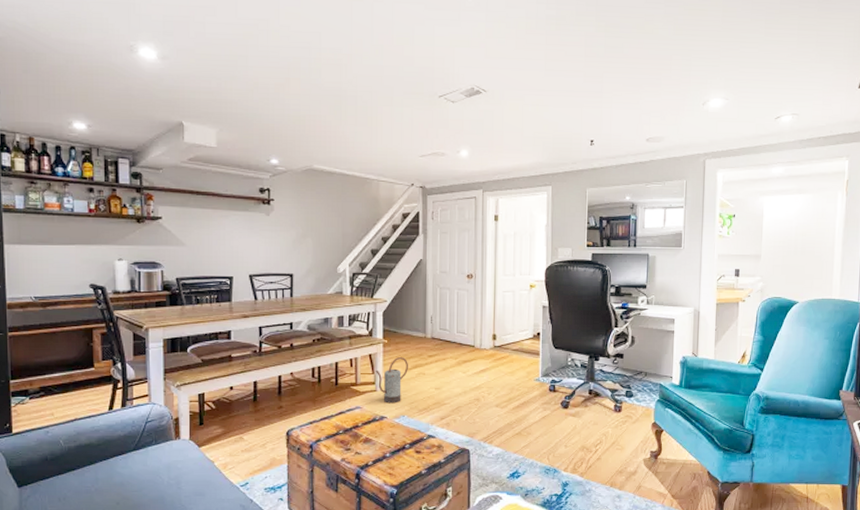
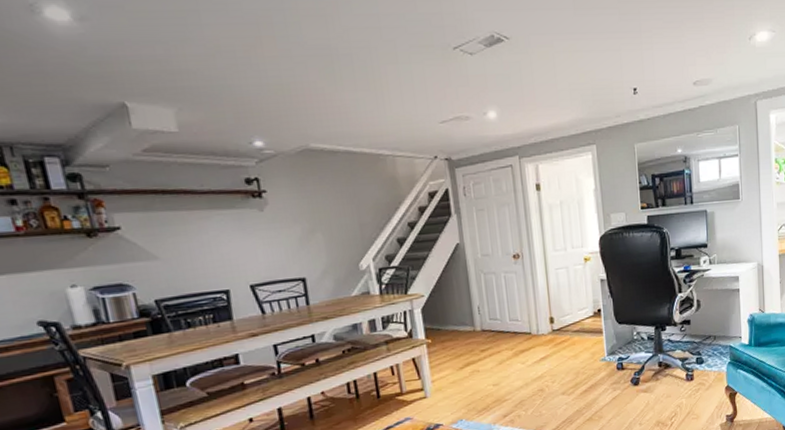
watering can: present [376,357,409,404] -> none [422,356,460,410]

